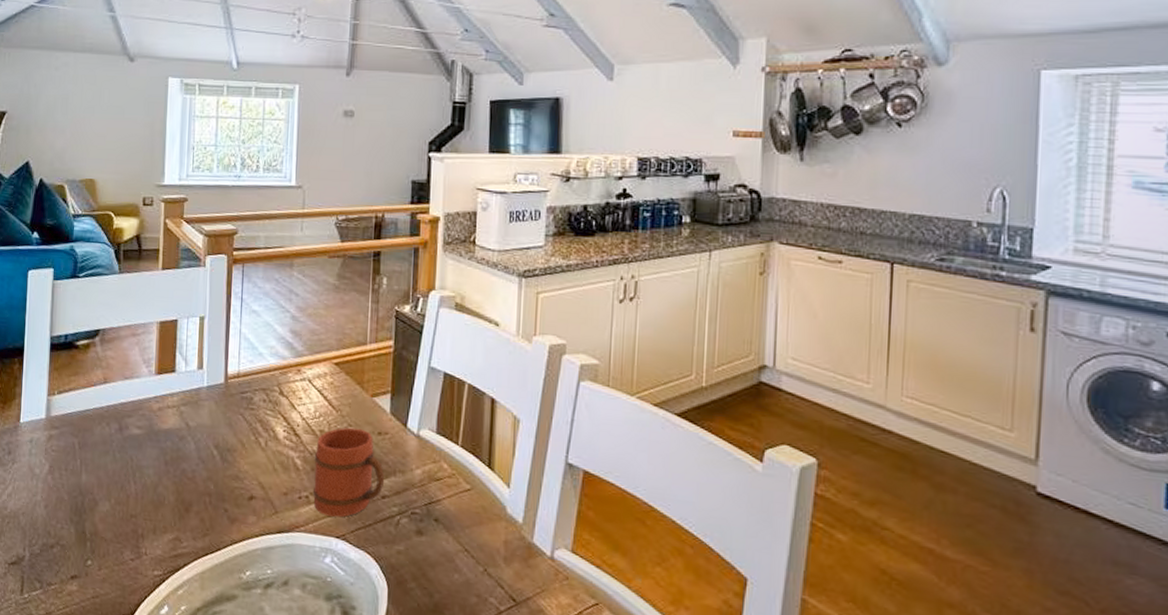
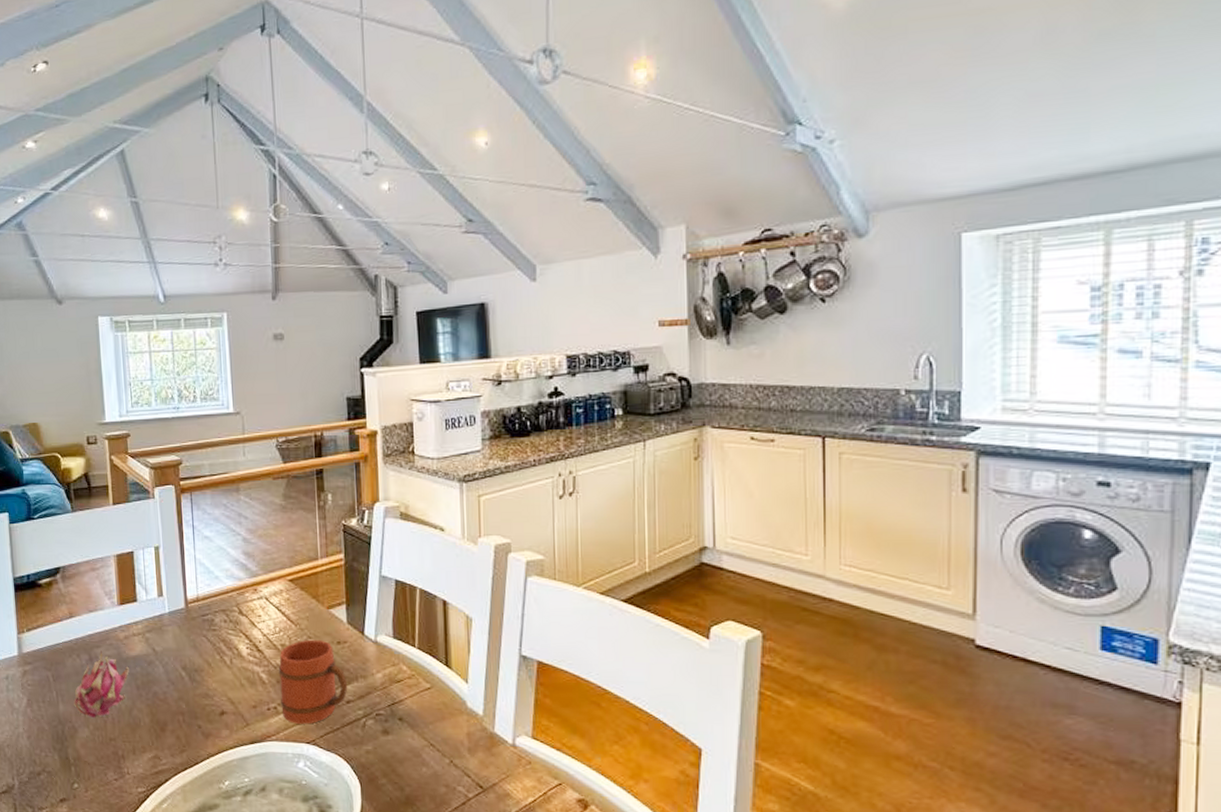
fruit: none [97,420,159,493] -> present [74,650,129,719]

